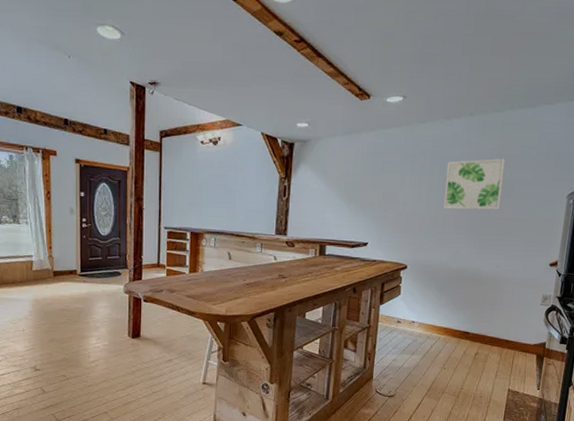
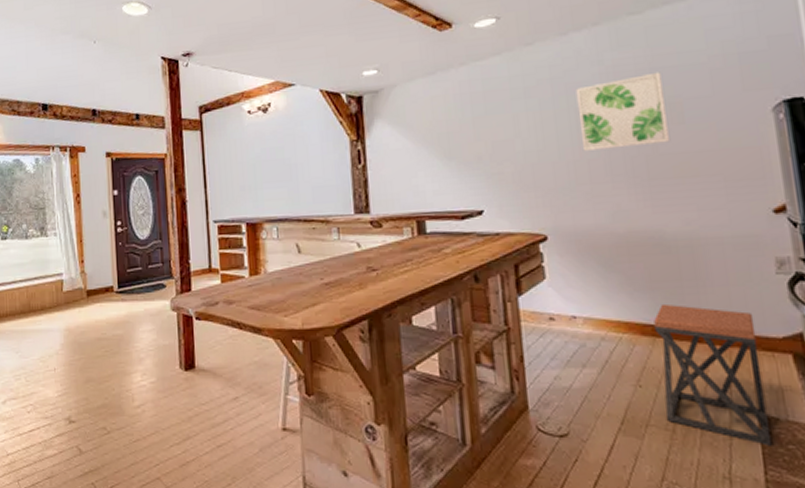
stool: none [455,318,521,408] -> present [654,303,771,446]

